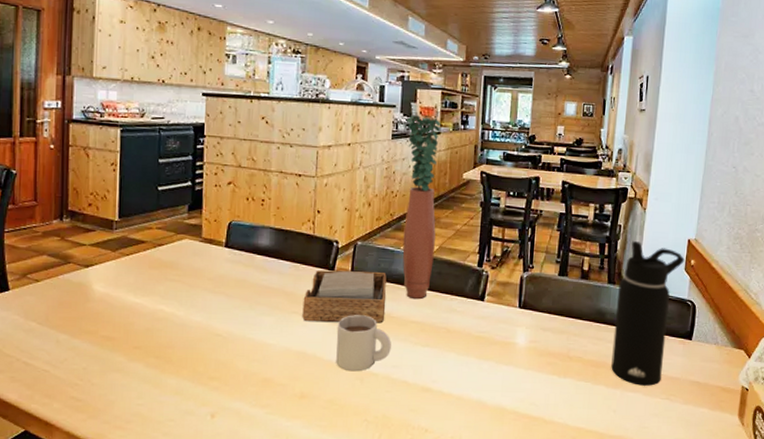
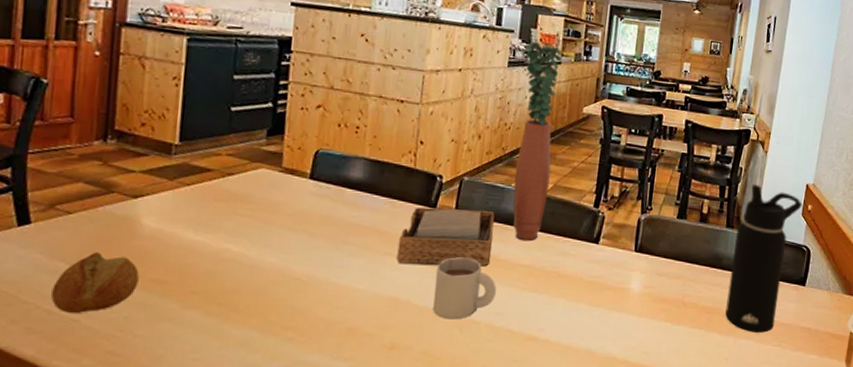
bread roll: none [27,313,93,365] -> present [51,252,139,313]

